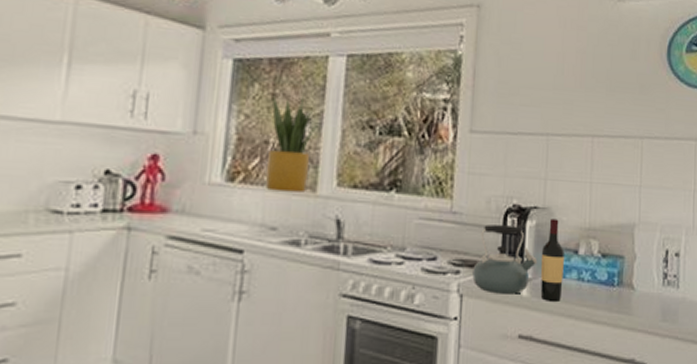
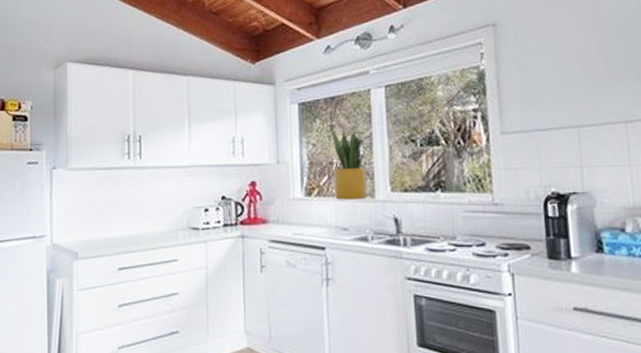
kettle: present [472,224,538,296] -> none [520,211,584,273]
wine bottle: present [540,218,564,303] -> none [586,201,614,278]

